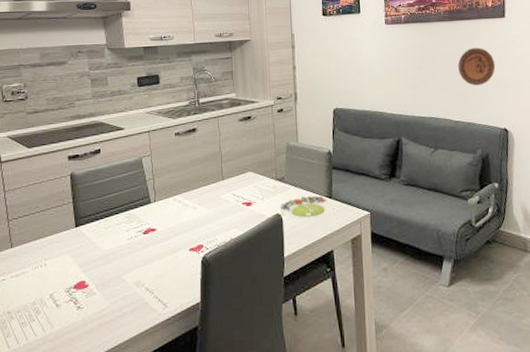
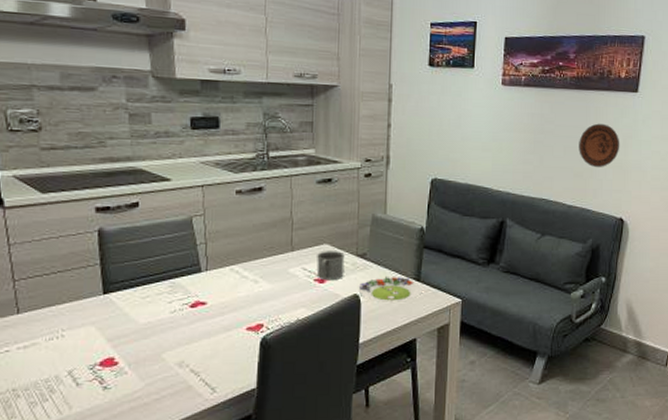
mug: none [242,177,267,203] -> present [316,251,345,281]

